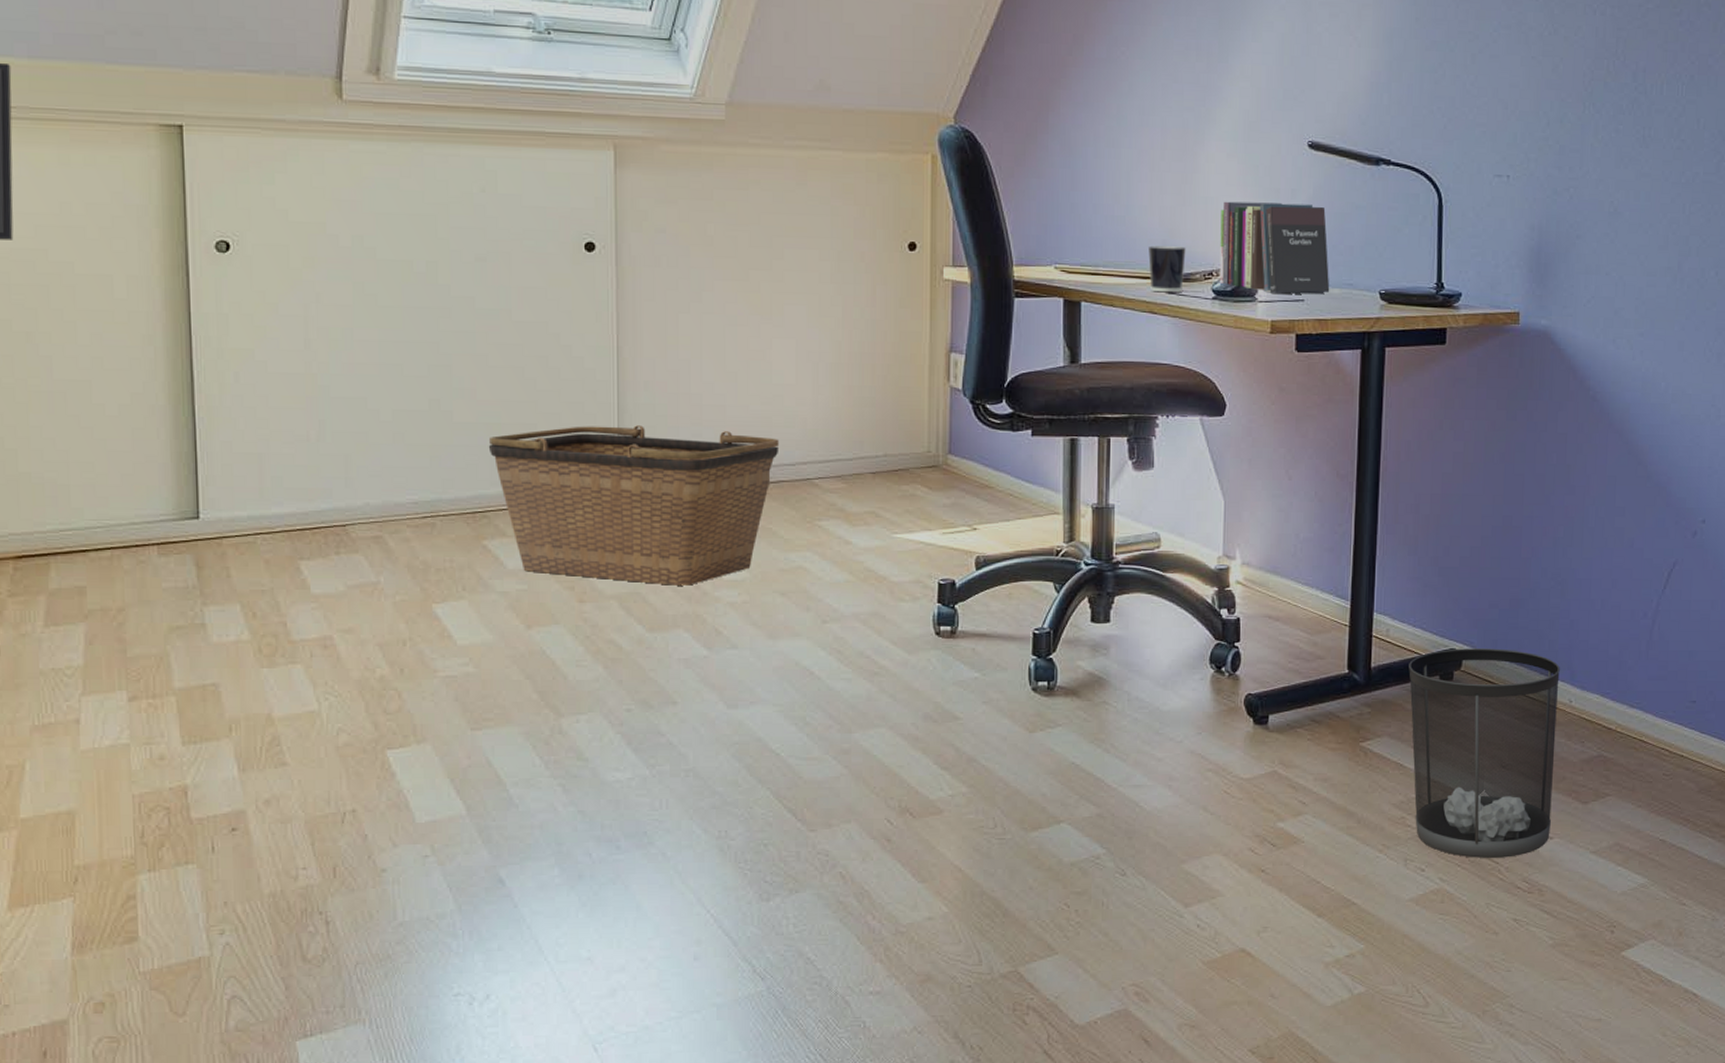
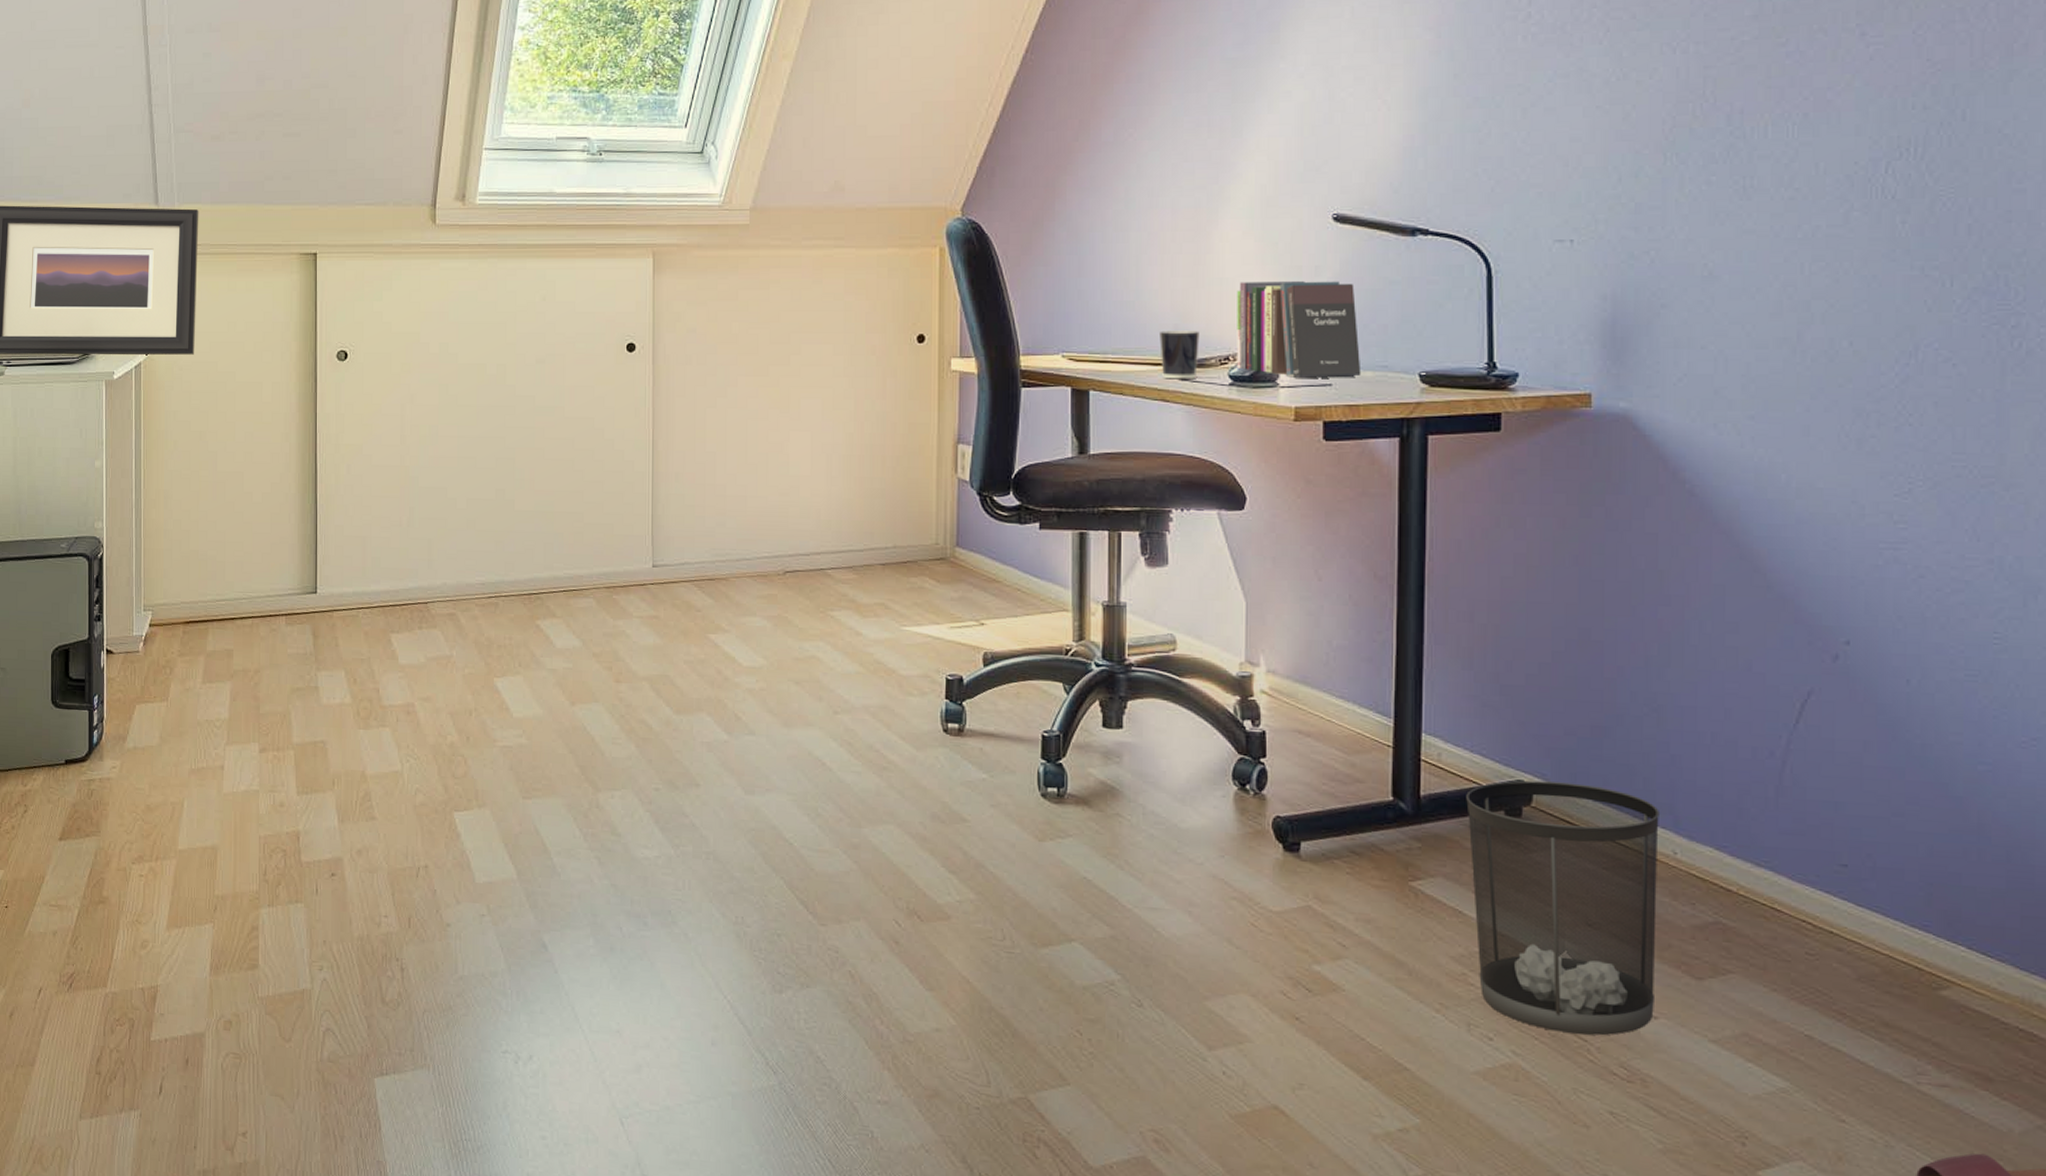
bicycle basket: present [488,425,780,586] -> none [543,514,795,671]

